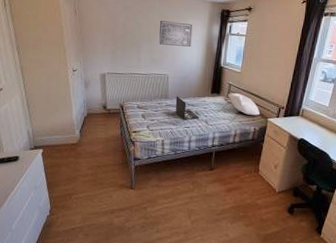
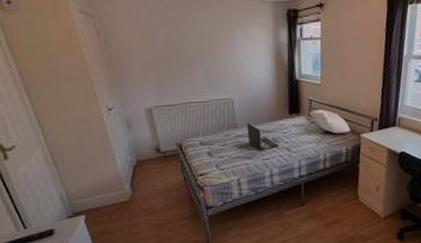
wall art: present [159,21,193,47] -> none [211,31,256,62]

